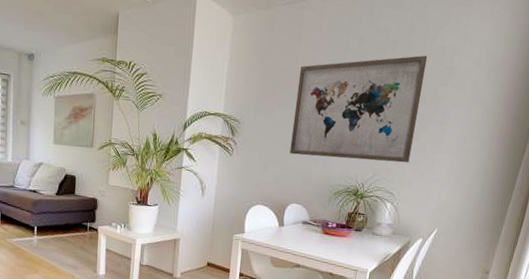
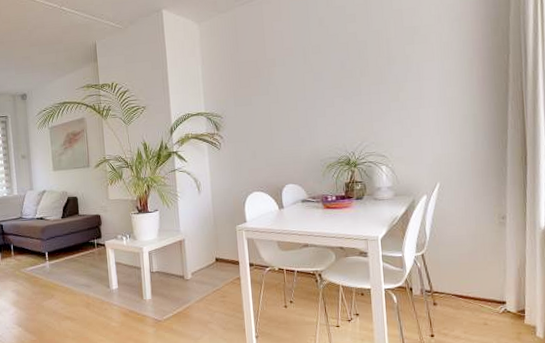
wall art: present [289,55,428,163] -> none [269,21,394,137]

